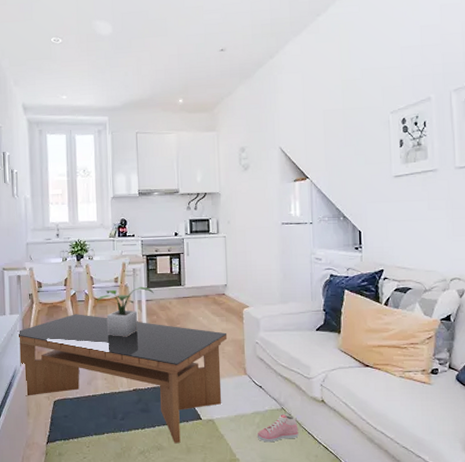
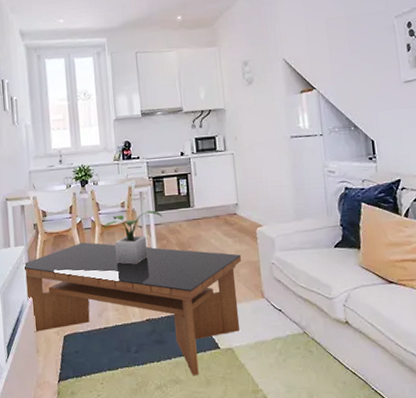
sneaker: present [257,413,299,443] -> none [279,337,324,370]

